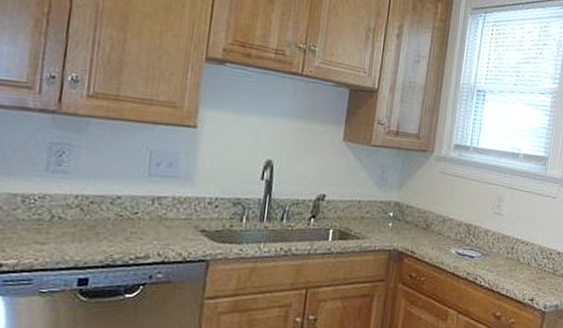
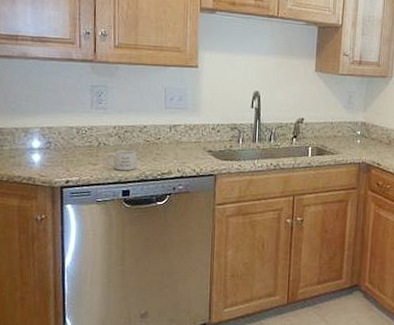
mug: none [59,225,104,253] -> present [106,149,138,171]

